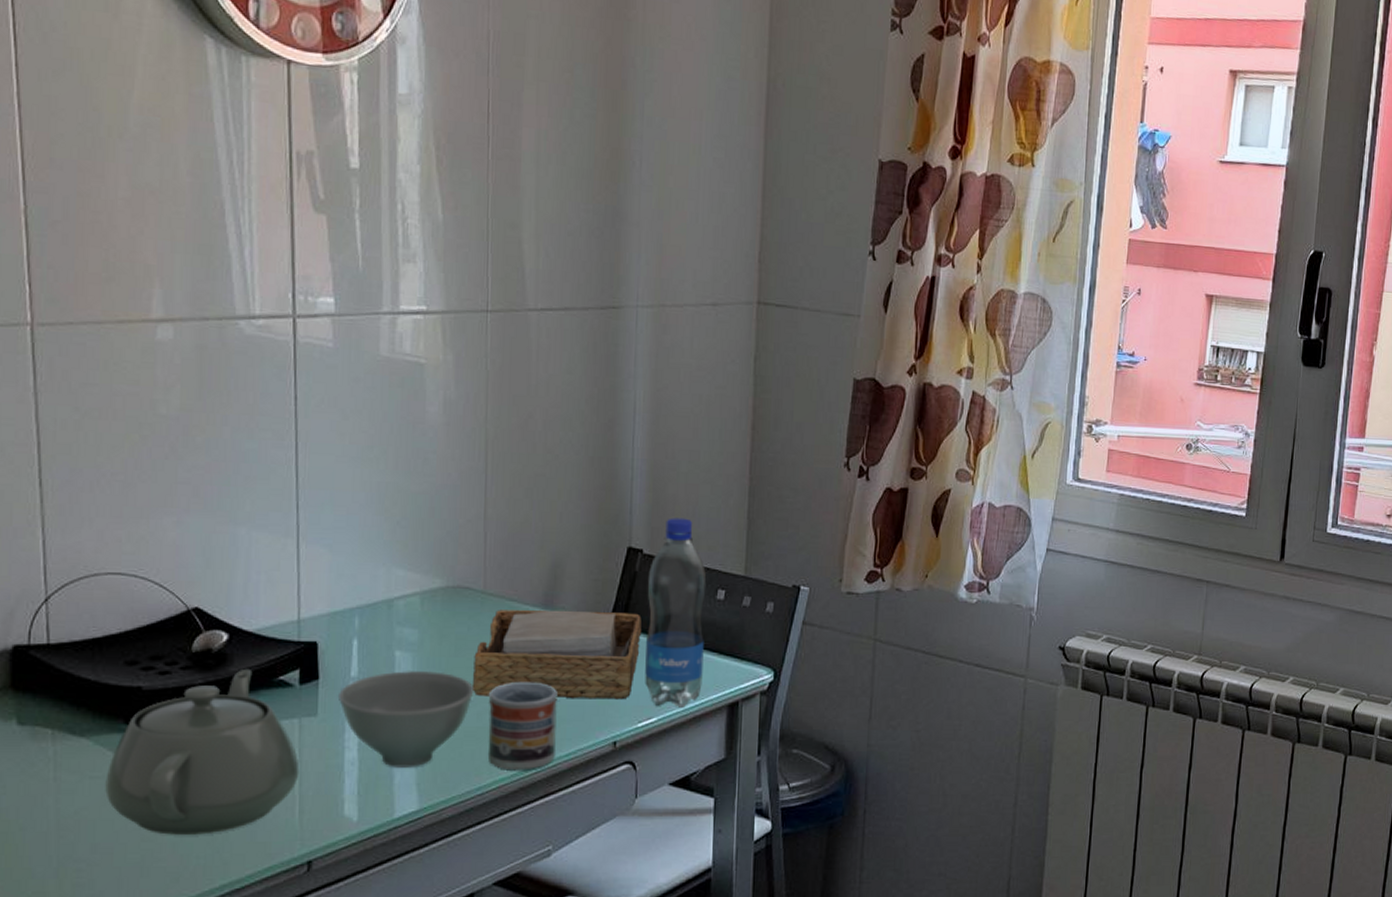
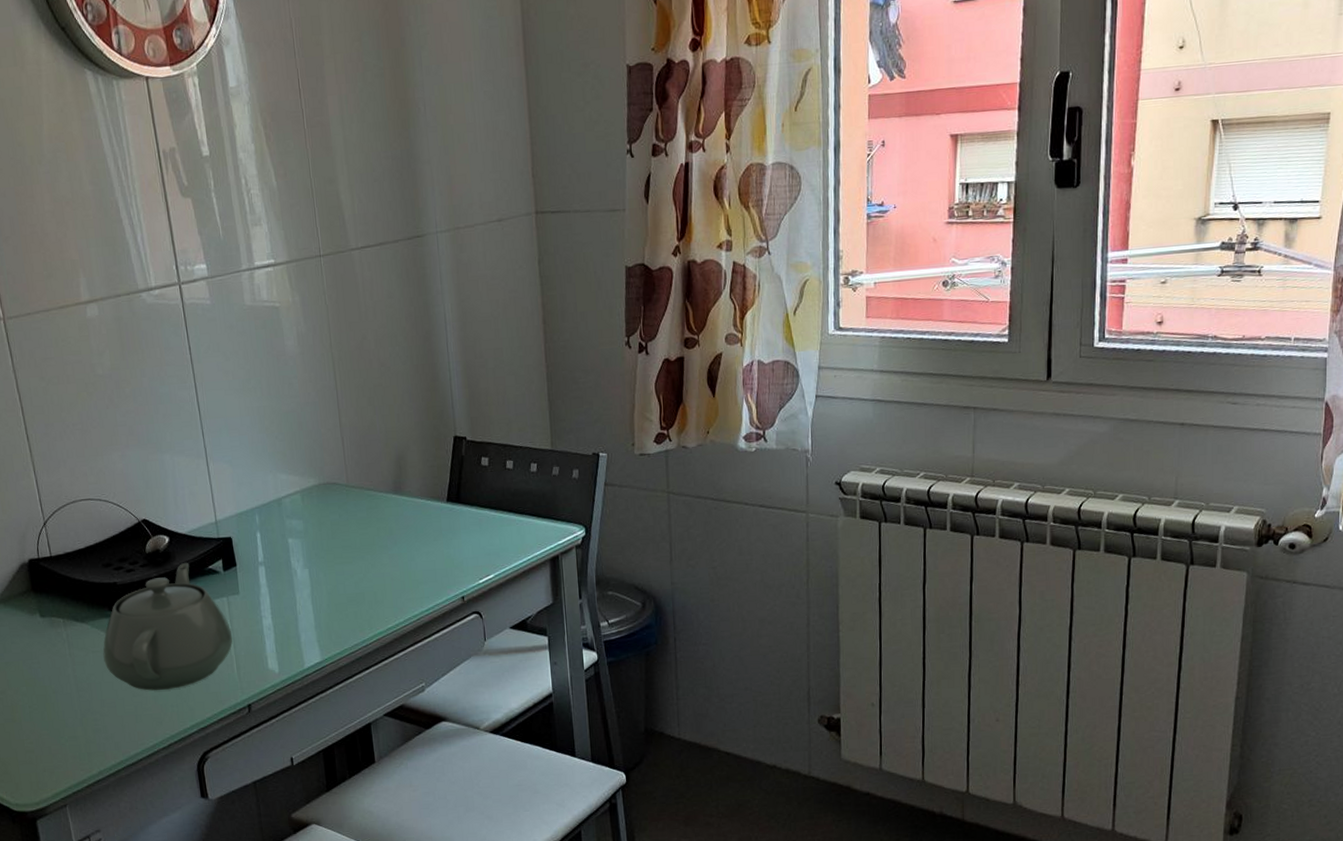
bowl: present [339,670,474,767] -> none [252,552,351,629]
napkin holder: present [473,609,642,700] -> none [346,490,474,569]
cup: present [487,681,557,771] -> none [361,554,419,626]
bottle: present [645,518,707,707] -> none [472,406,527,565]

